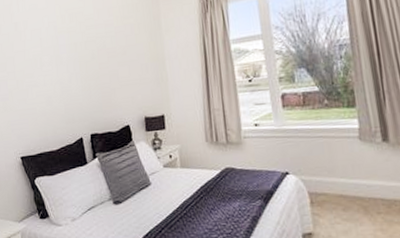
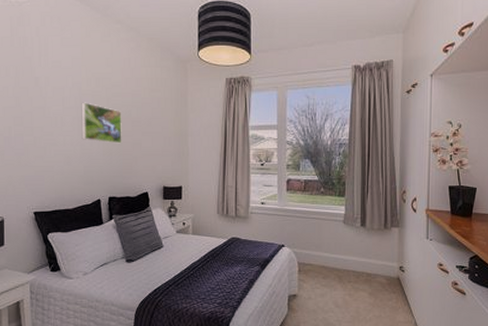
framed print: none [57,39,100,78] -> present [81,102,122,144]

